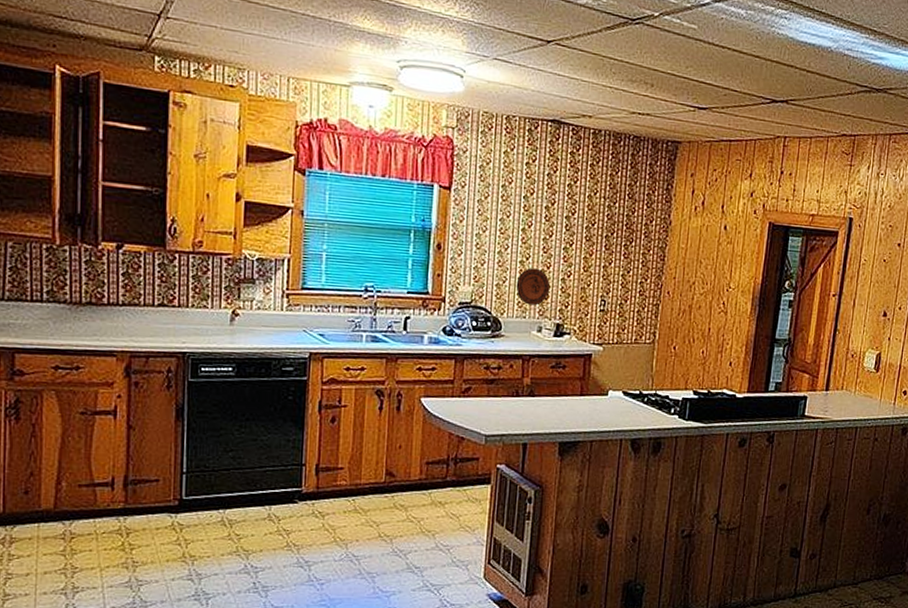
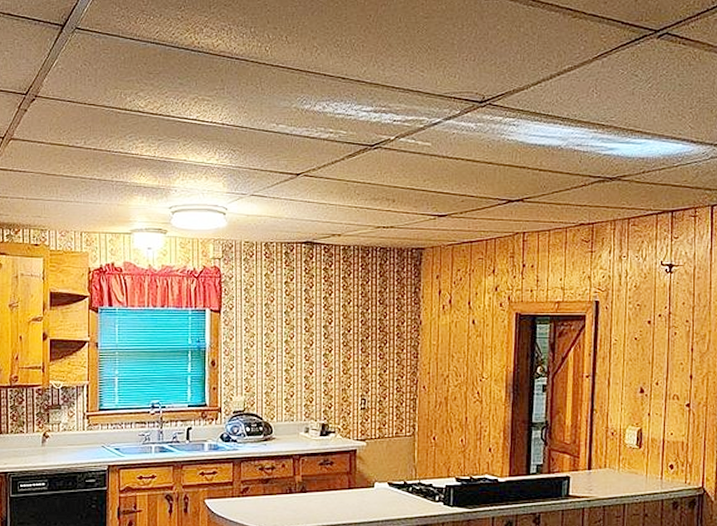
decorative plate: present [516,268,551,306] -> none [283,375,314,409]

